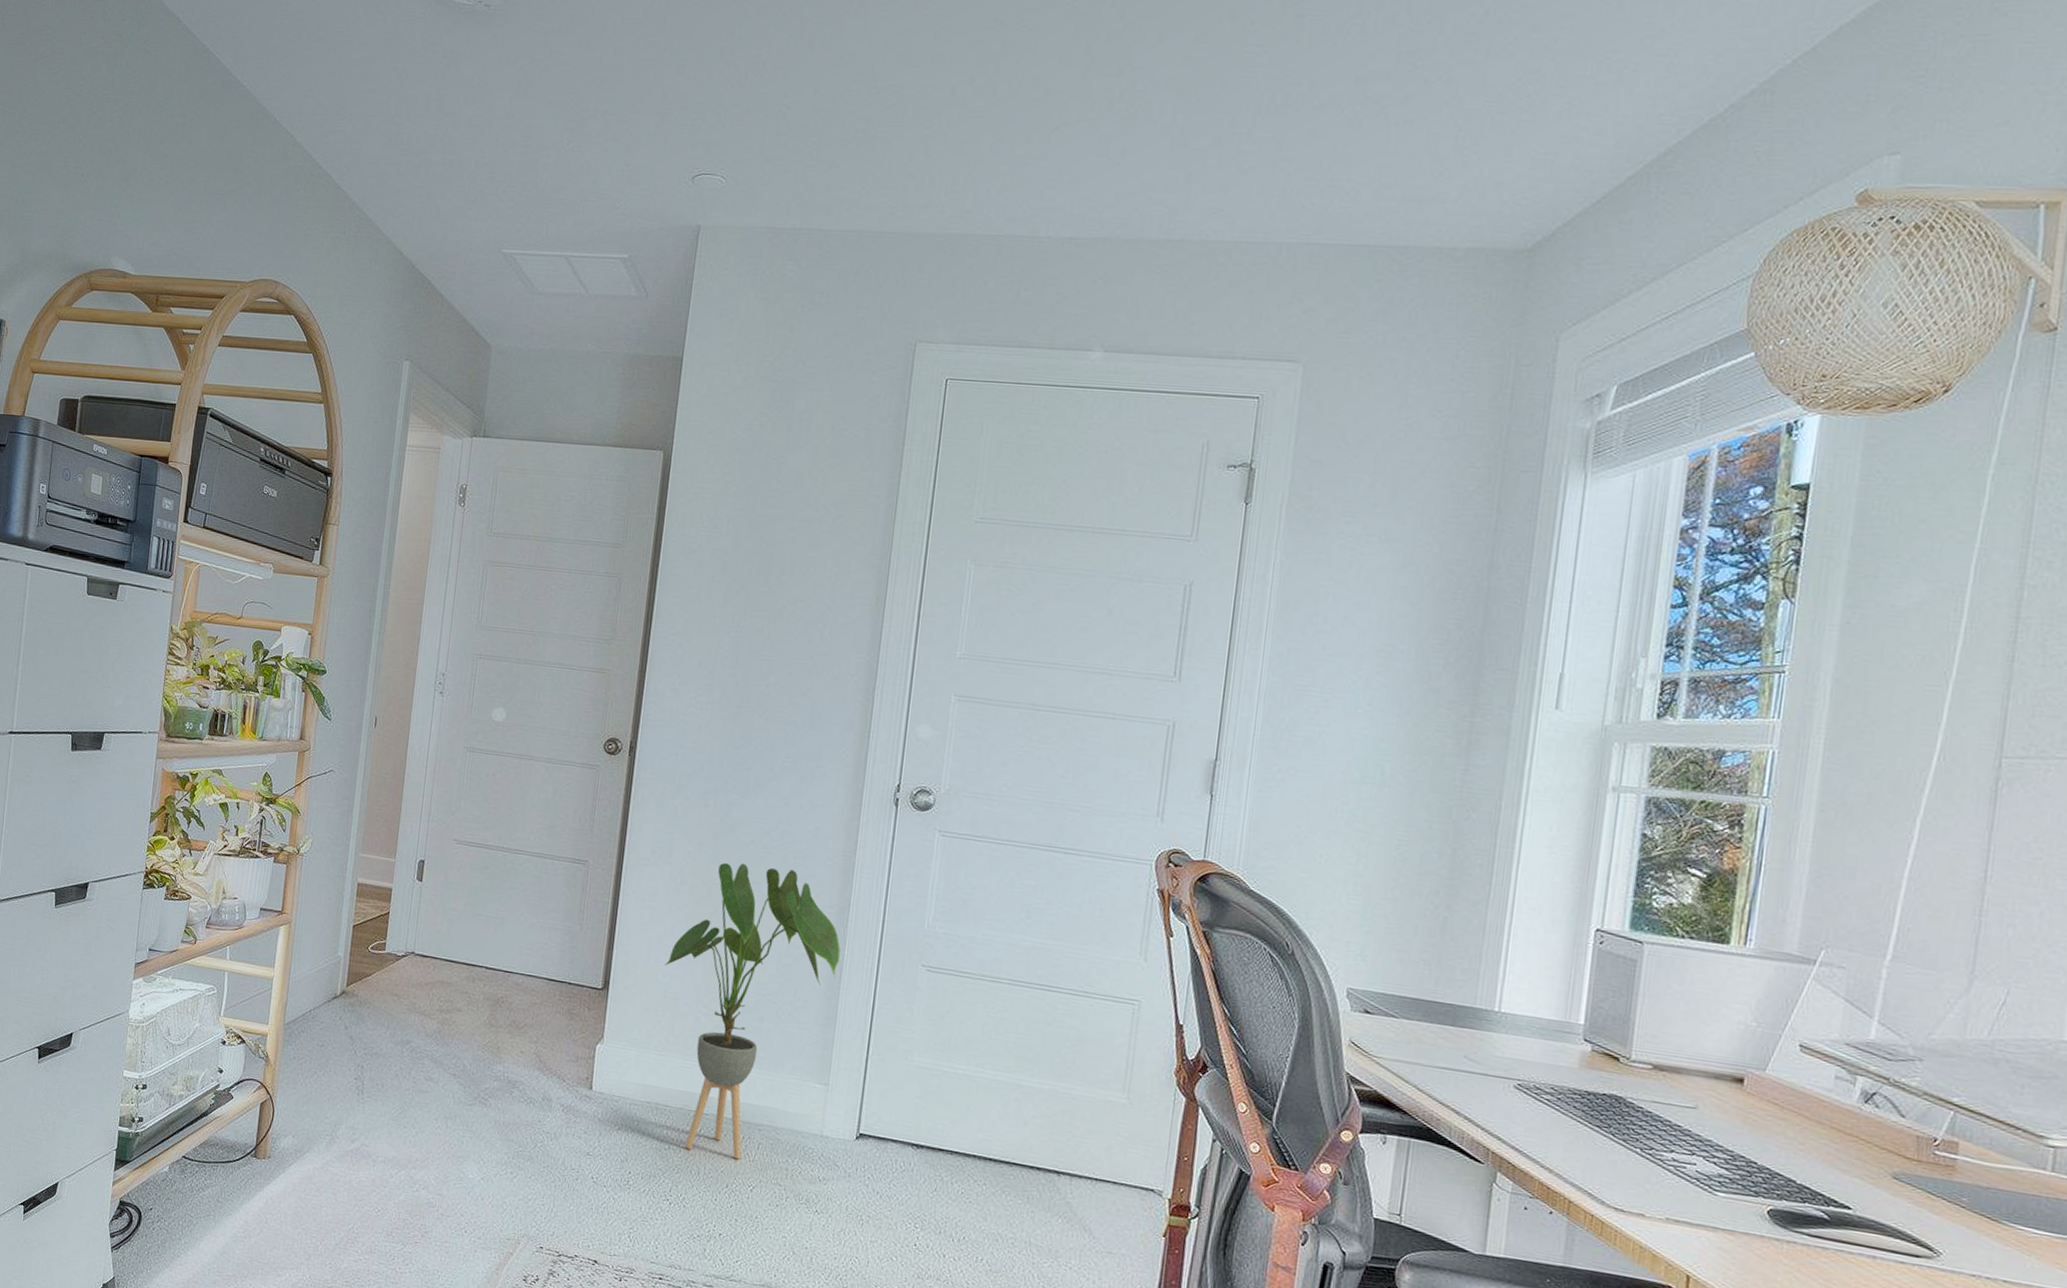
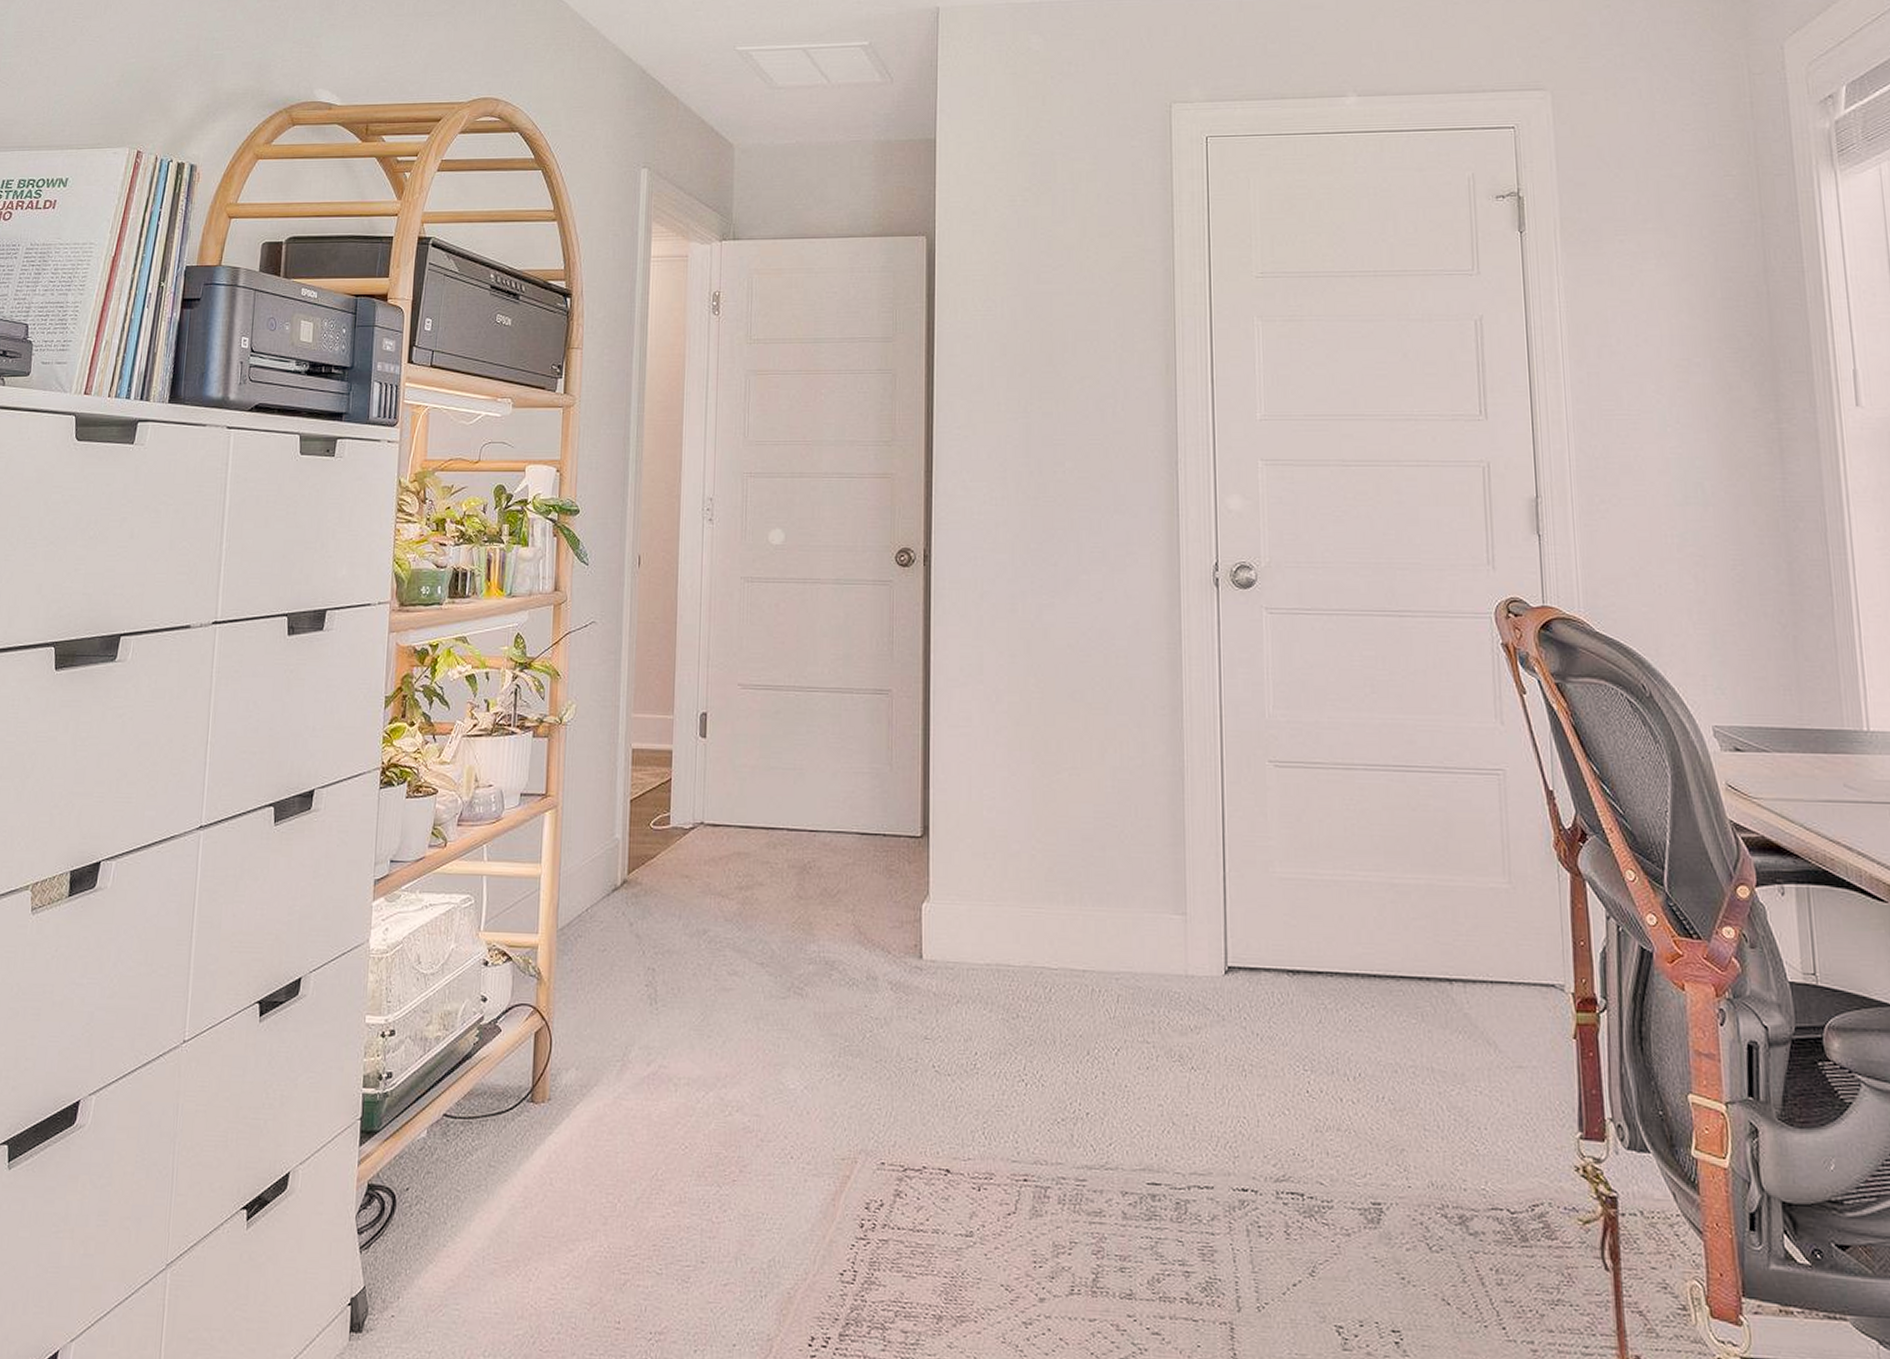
house plant: present [664,862,840,1159] -> none [988,671,1180,1018]

